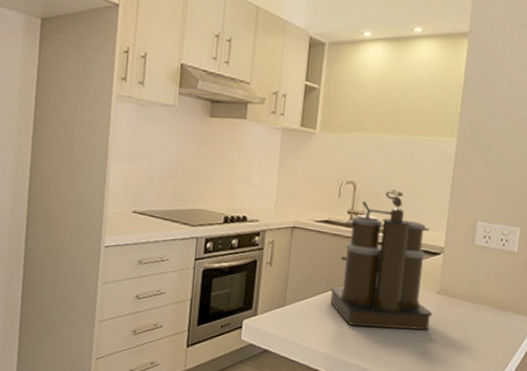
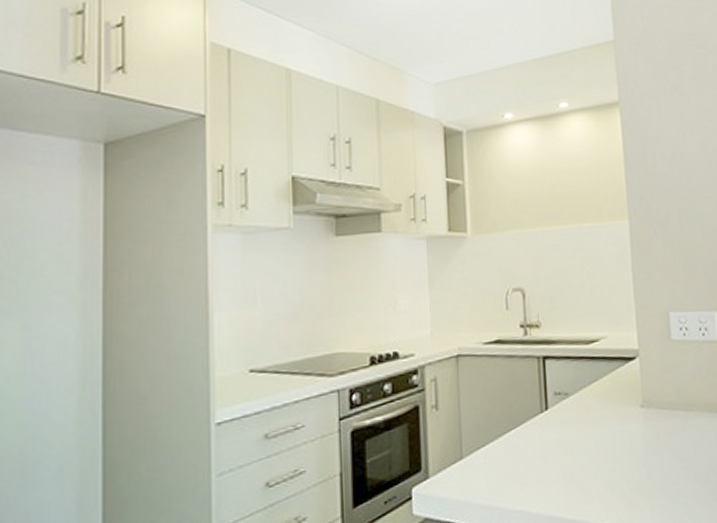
coffee maker: present [329,188,433,331] -> none [514,288,641,468]

